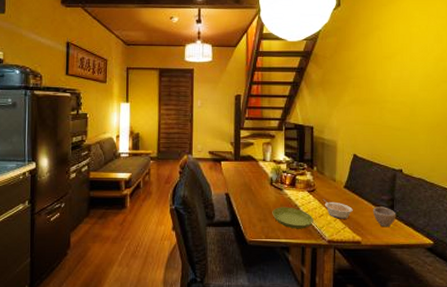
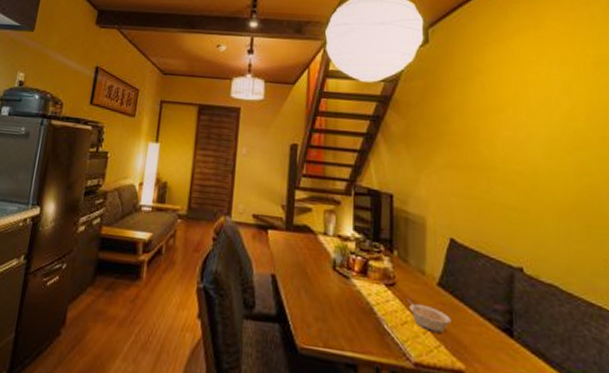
saucer: present [272,207,314,229] -> none [334,302,393,341]
cup: present [372,206,396,228] -> none [480,319,518,355]

